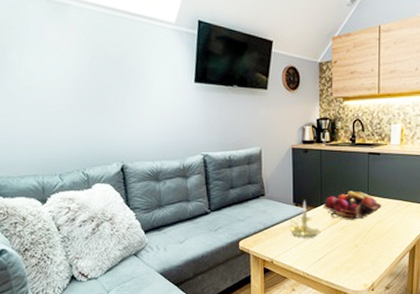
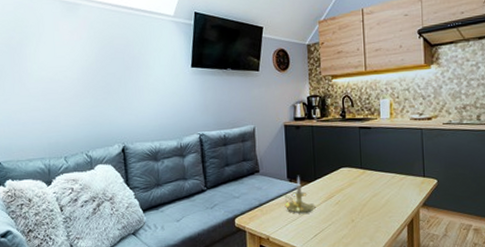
fruit basket: present [323,190,382,220] -> none [317,165,376,195]

